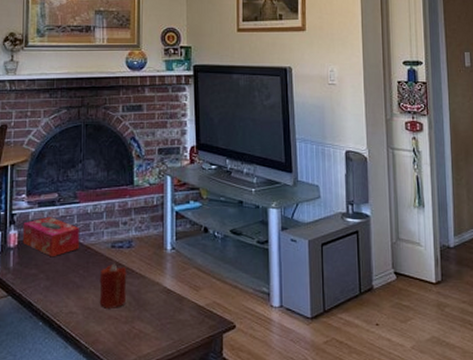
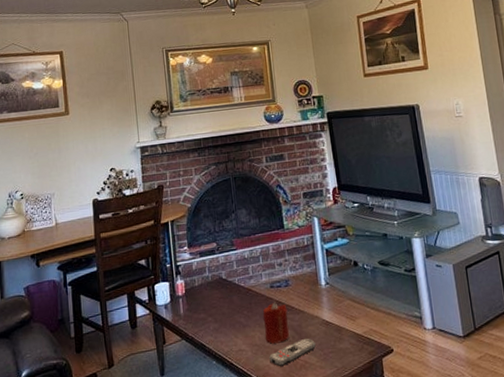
tissue box: present [22,216,79,257] -> none [188,264,241,302]
remote control: none [102,305,153,335] -> present [269,338,316,367]

